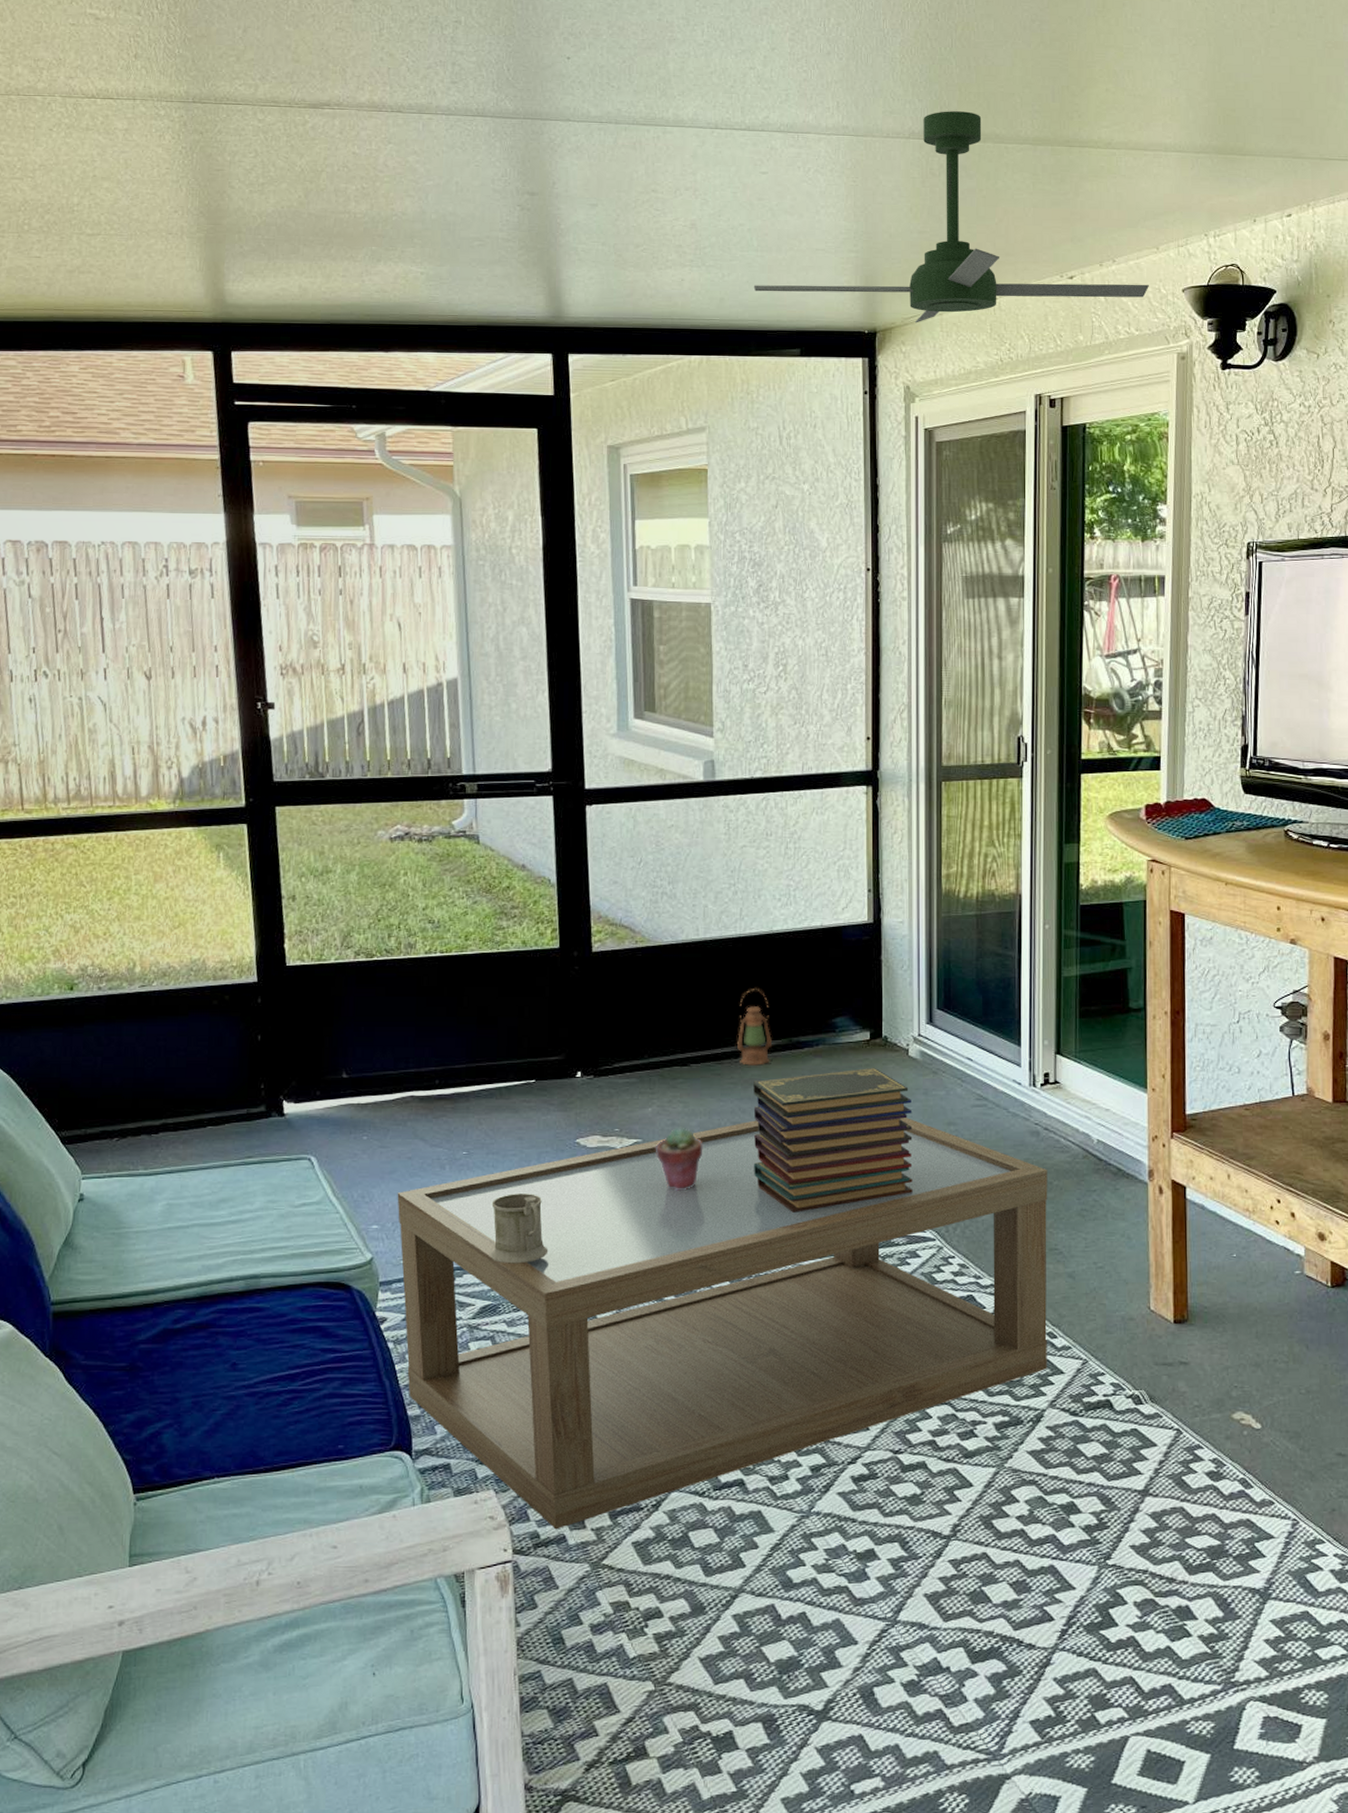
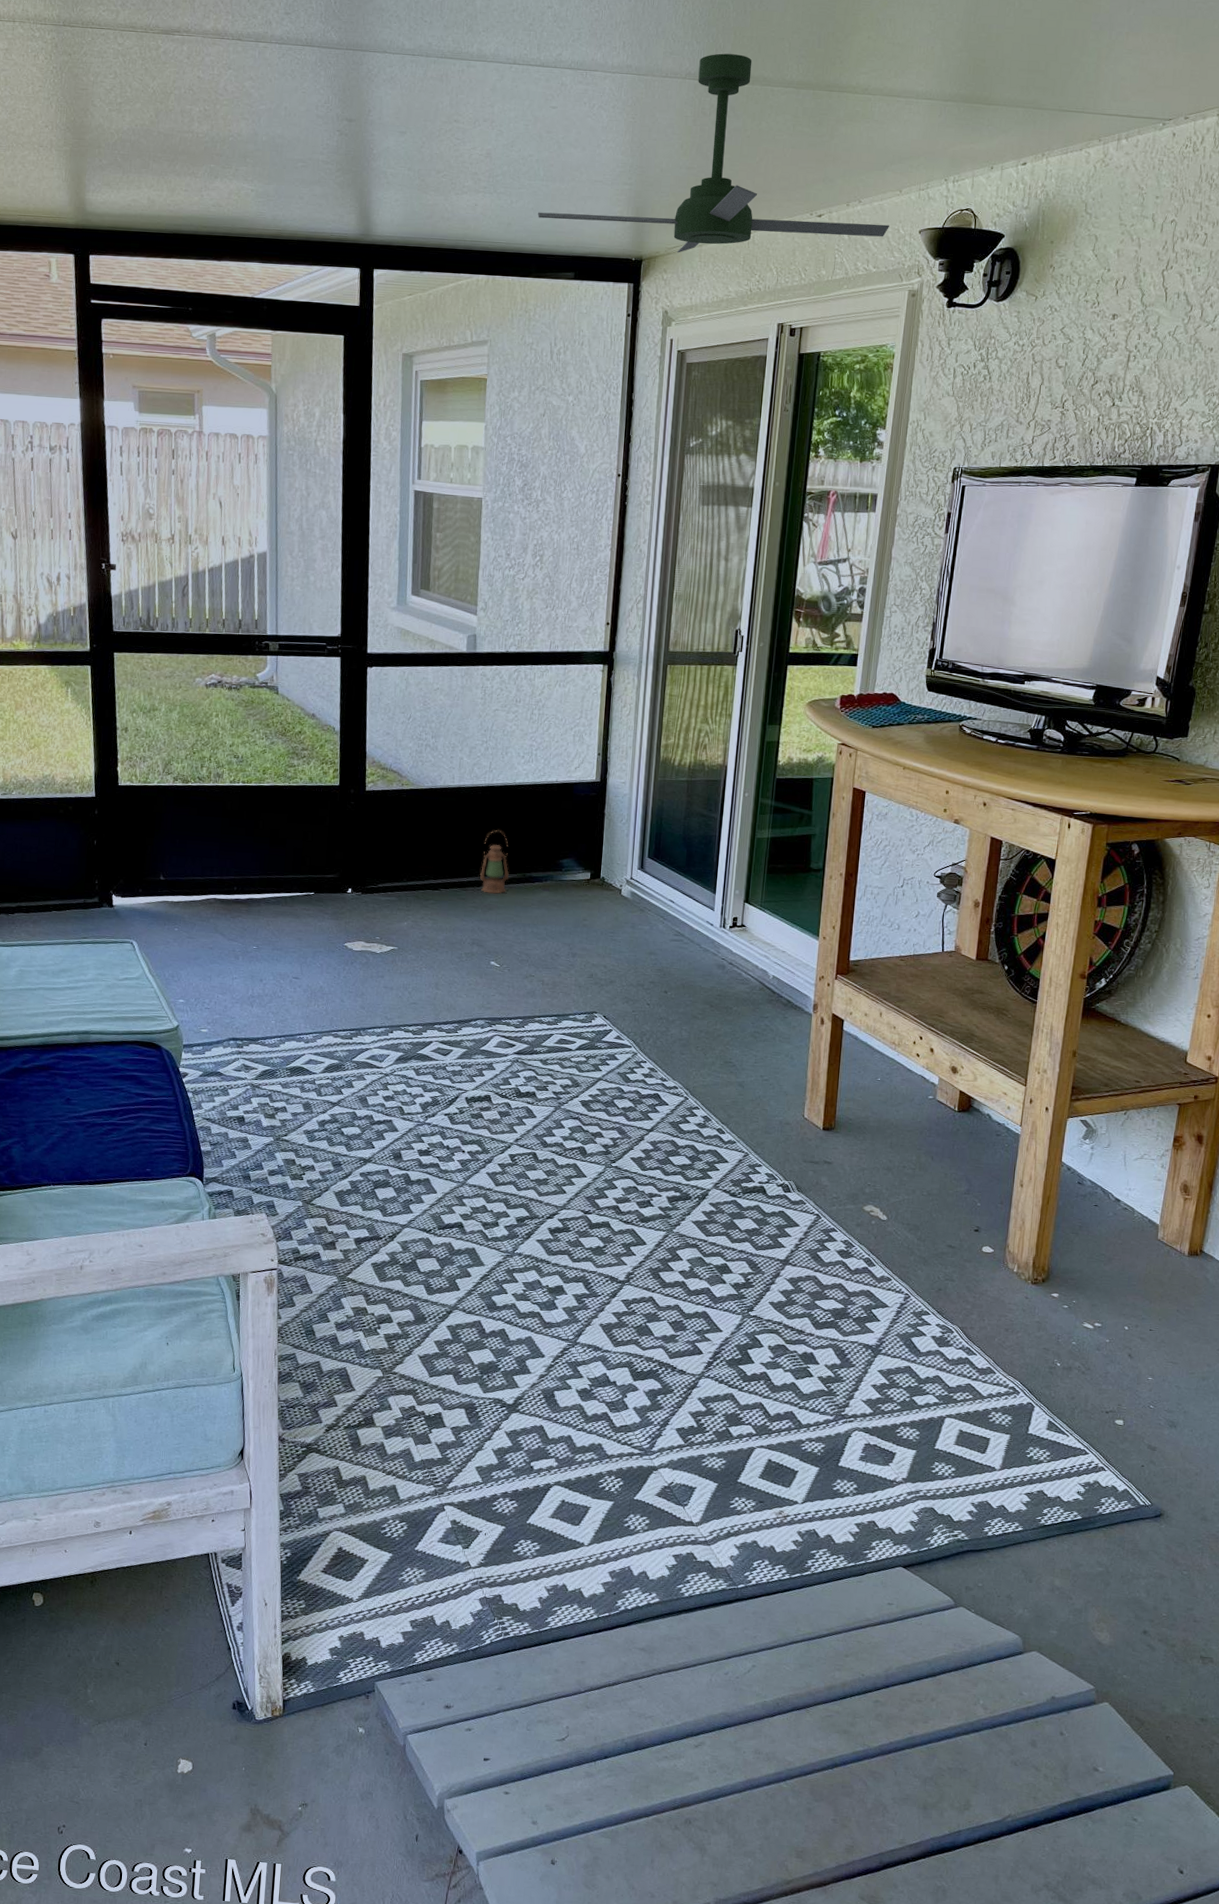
coffee table: present [397,1118,1048,1530] -> none [199,938,729,1248]
mug: present [490,1194,549,1264] -> none [271,983,318,1040]
potted succulent: present [655,1127,703,1191] -> none [408,939,447,991]
book stack: present [753,1067,913,1212] -> none [486,902,621,1016]

